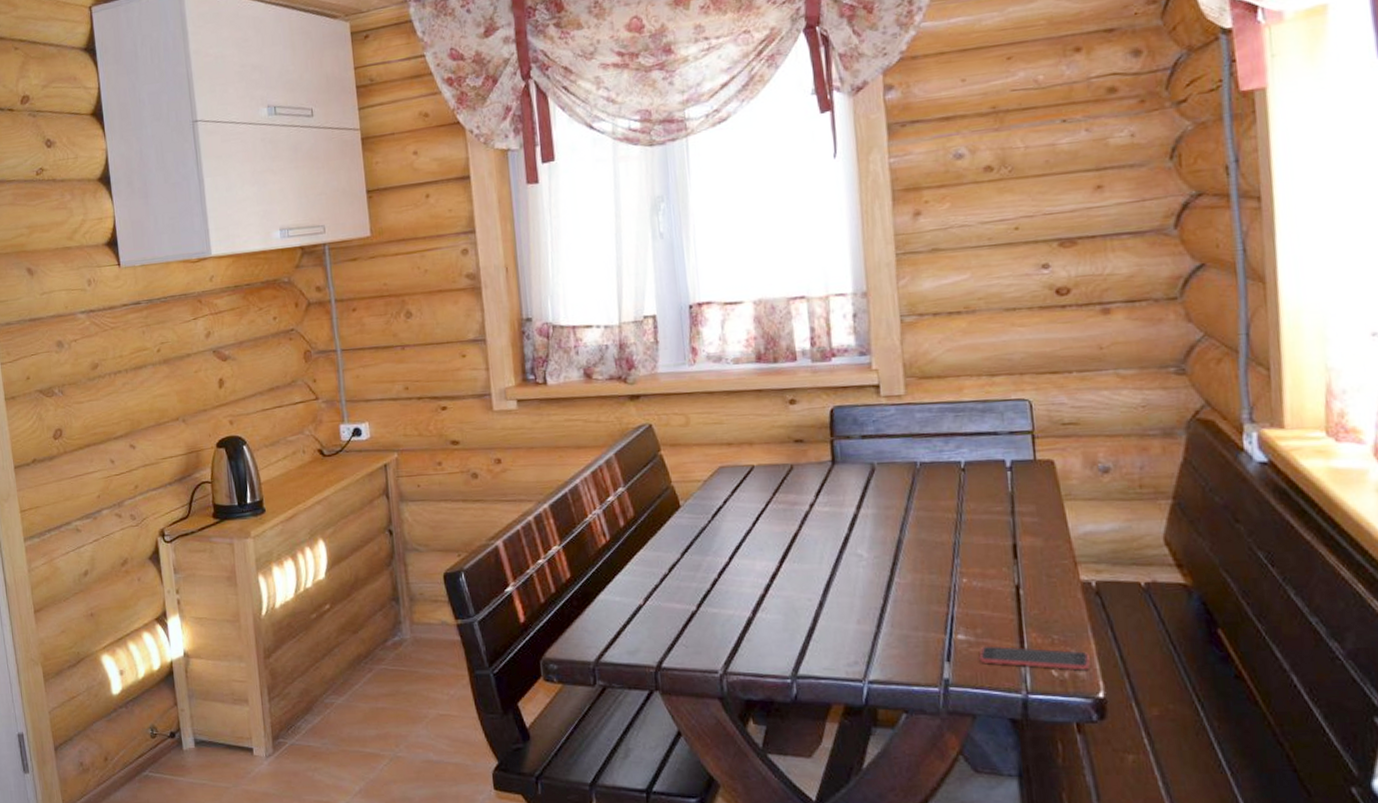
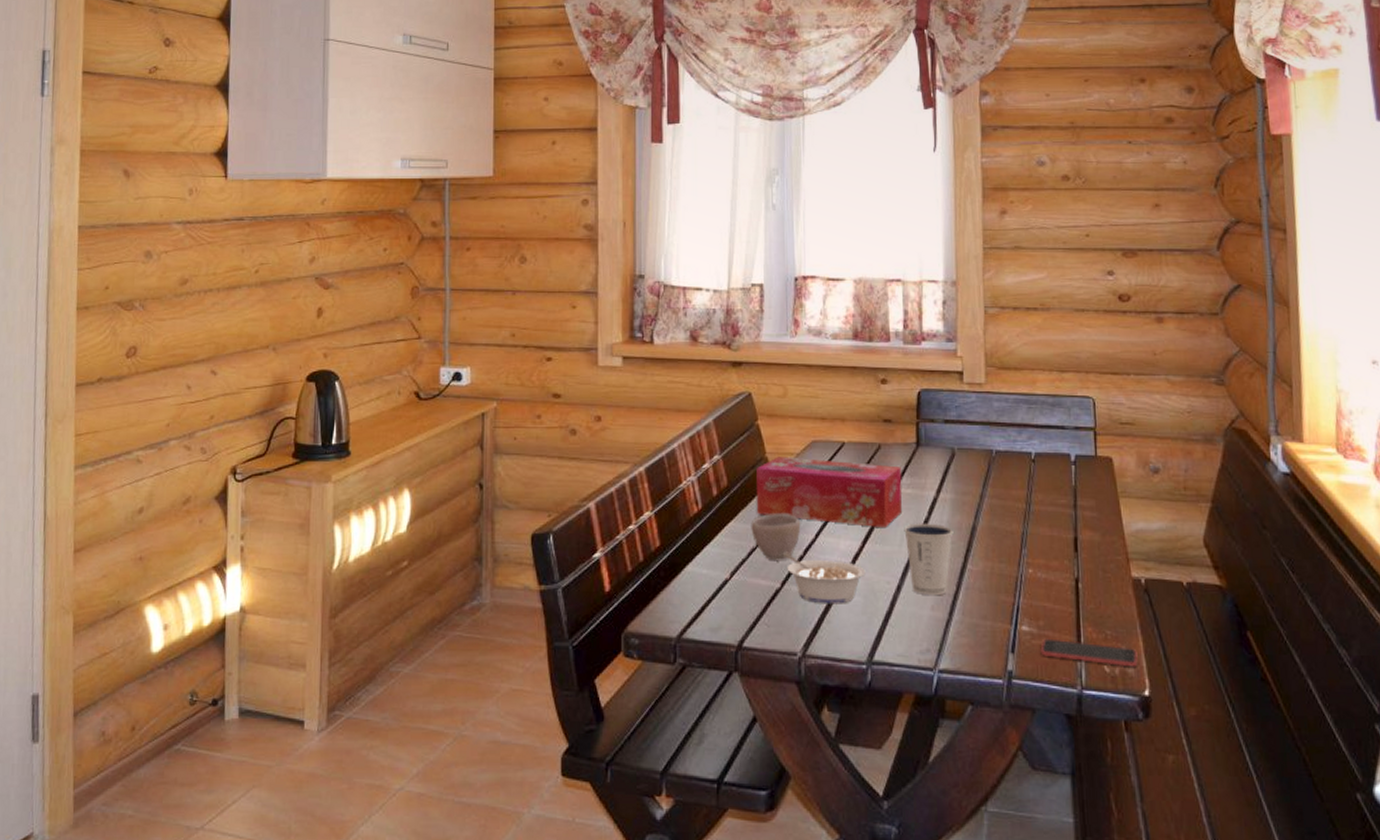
cup: none [661,538,714,586] -> present [751,512,801,562]
tissue box: none [663,484,820,548] -> present [756,457,903,529]
legume: none [697,577,785,624] -> present [783,553,866,604]
dixie cup: none [823,539,877,610] -> present [904,523,954,596]

